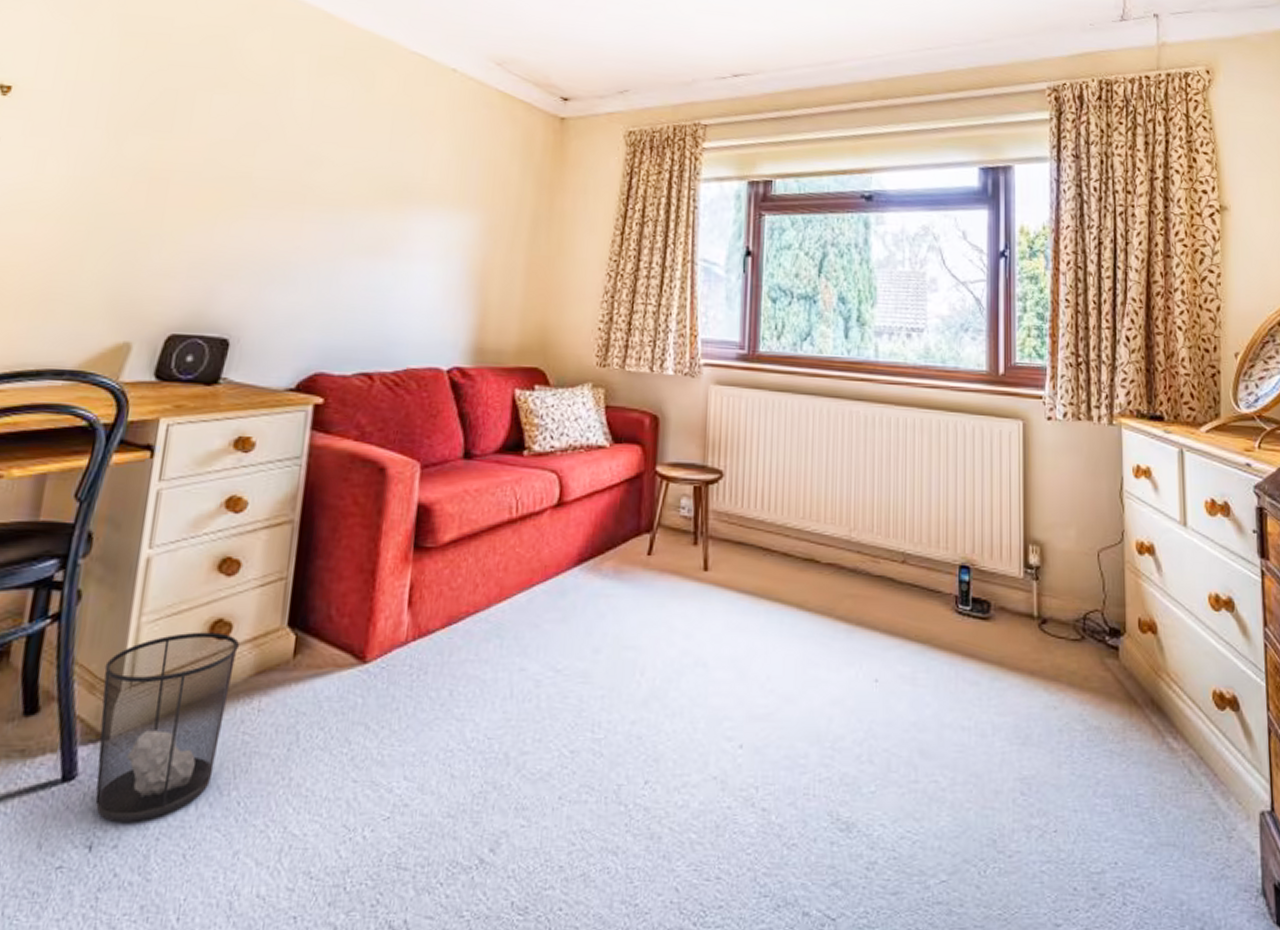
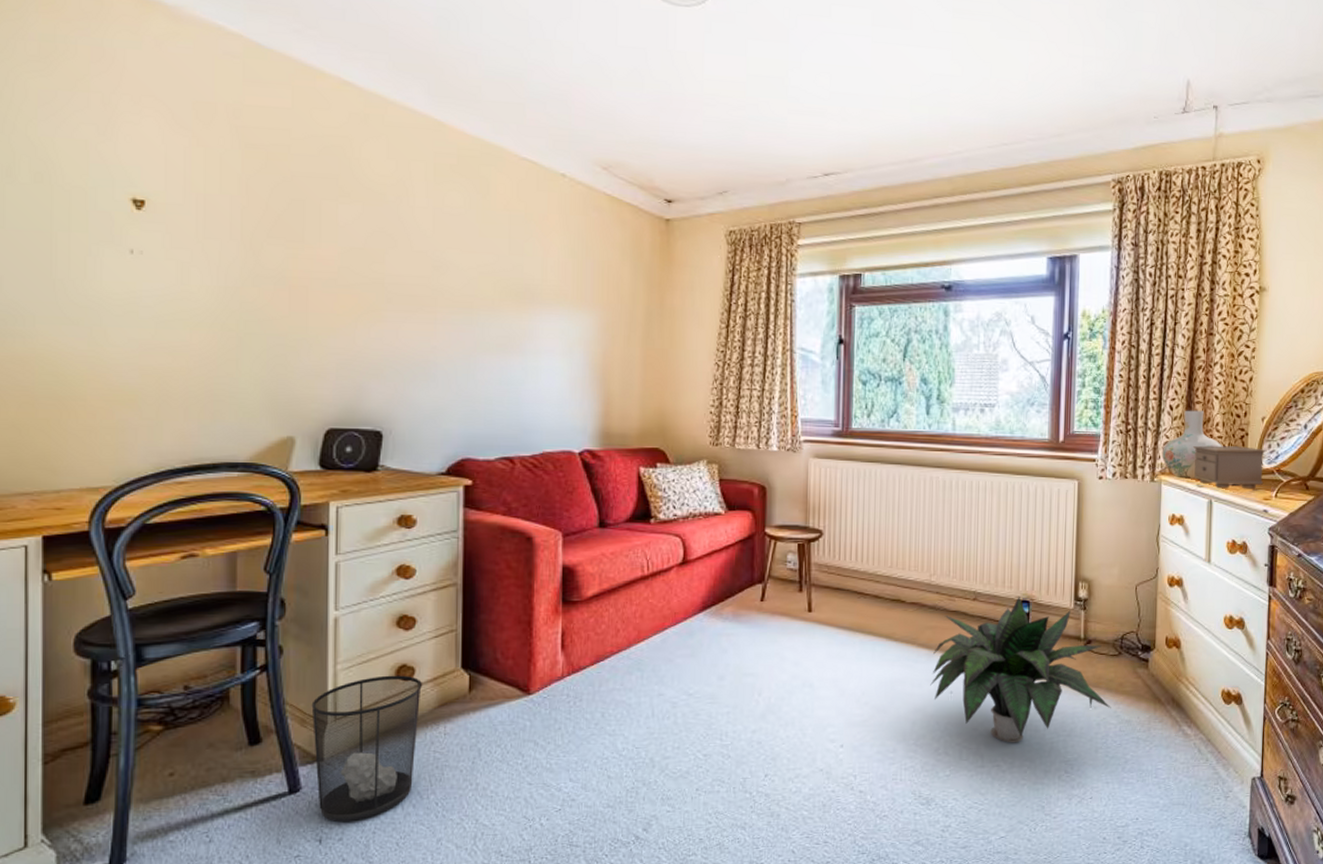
potted plant: none [850,559,1076,750] -> present [930,596,1111,742]
vase: none [1119,342,1192,423] -> present [1161,410,1223,479]
jewelry box: none [1156,384,1244,438] -> present [1193,445,1267,489]

